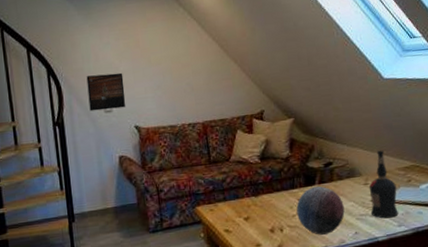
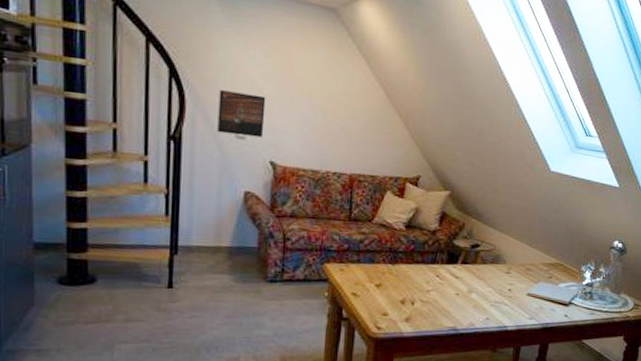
decorative orb: present [296,185,345,235] -> none [432,265,482,315]
liquor bottle: present [369,150,399,219] -> none [506,242,537,310]

